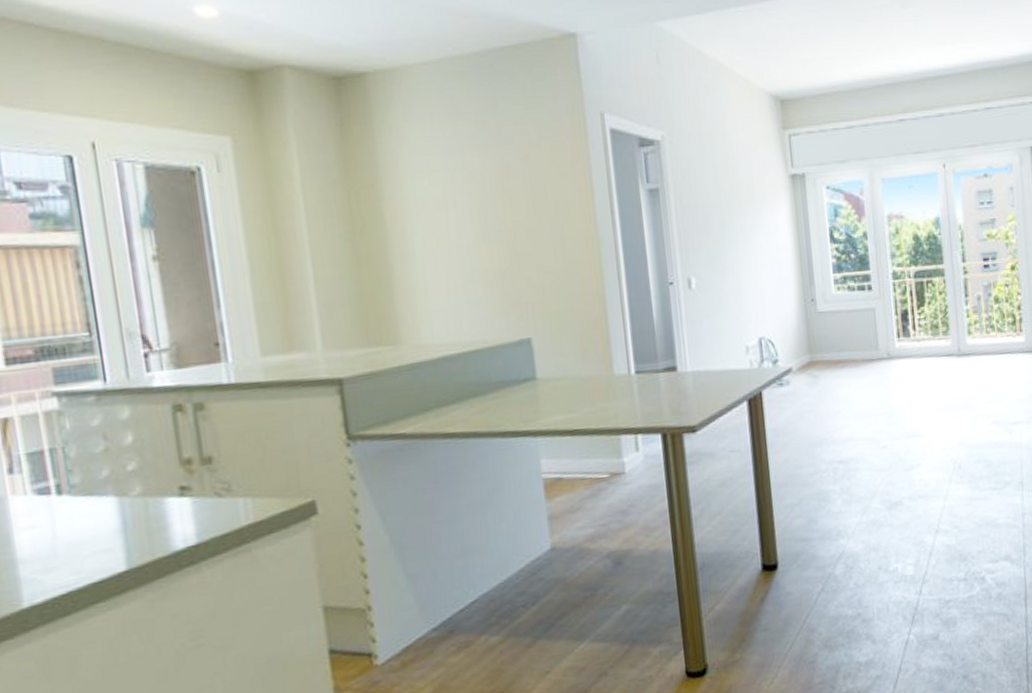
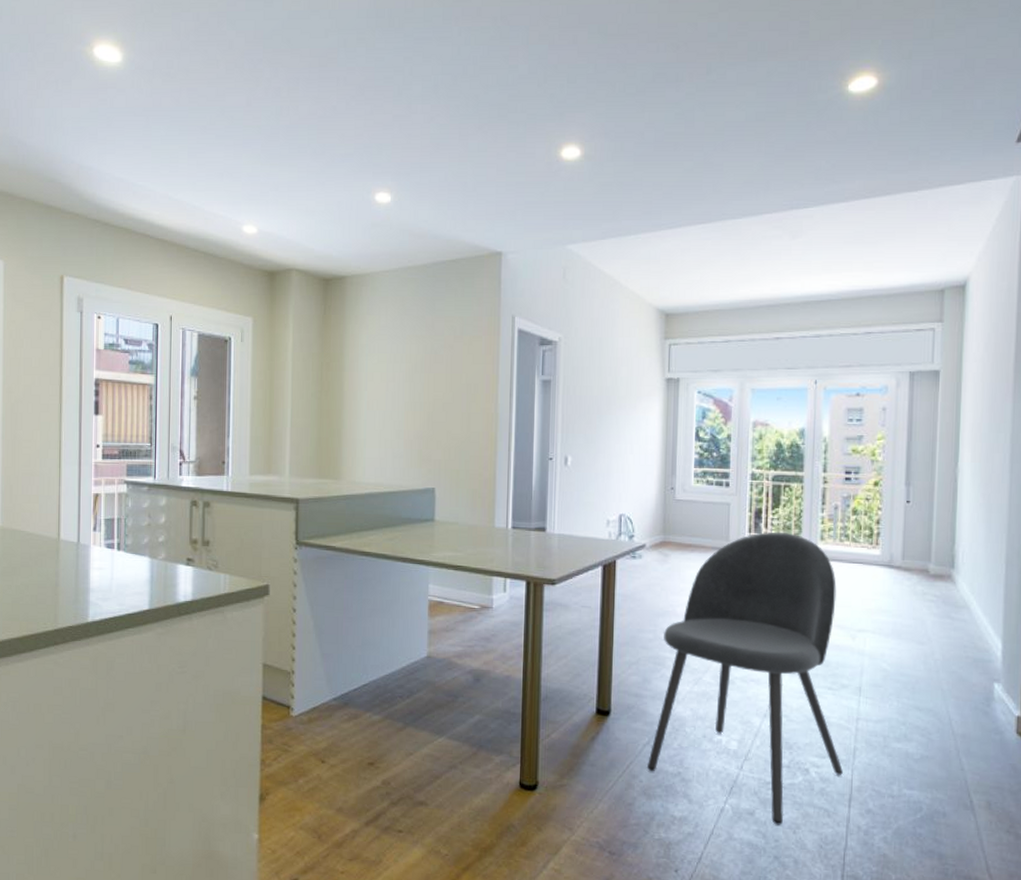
dining chair: none [823,332,1016,643] -> present [646,532,843,825]

